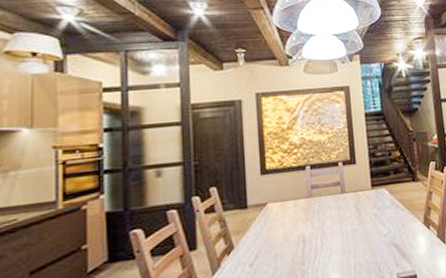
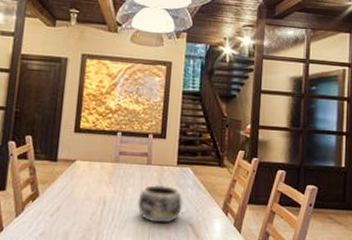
decorative bowl: none [338,210,385,251] -> present [137,184,183,224]

